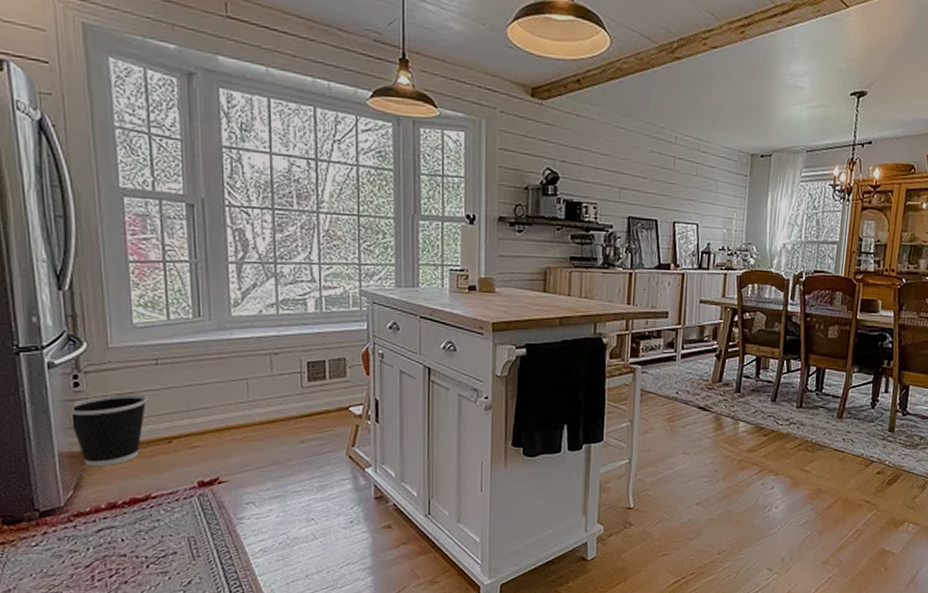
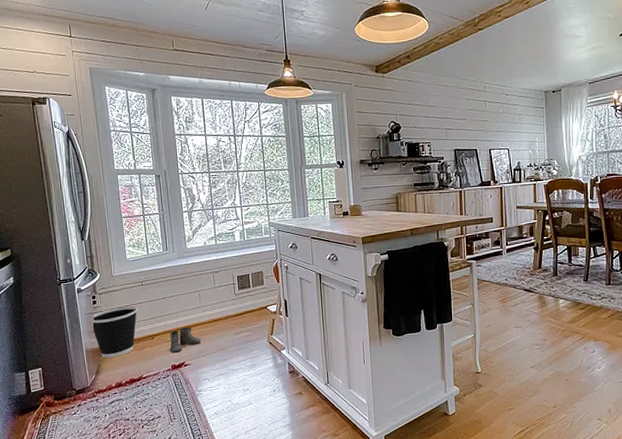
boots: none [191,428,247,464] -> present [166,327,202,353]

